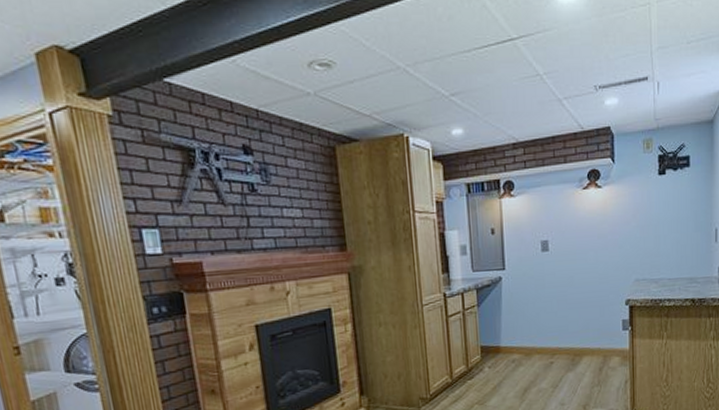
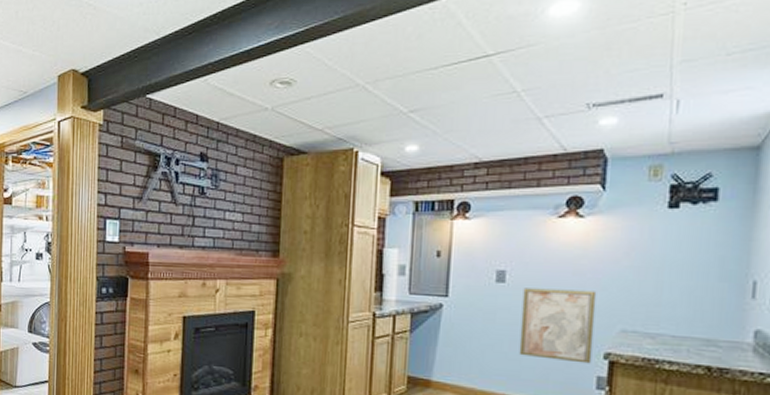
wall art: none [563,250,617,313] -> present [519,288,597,364]

